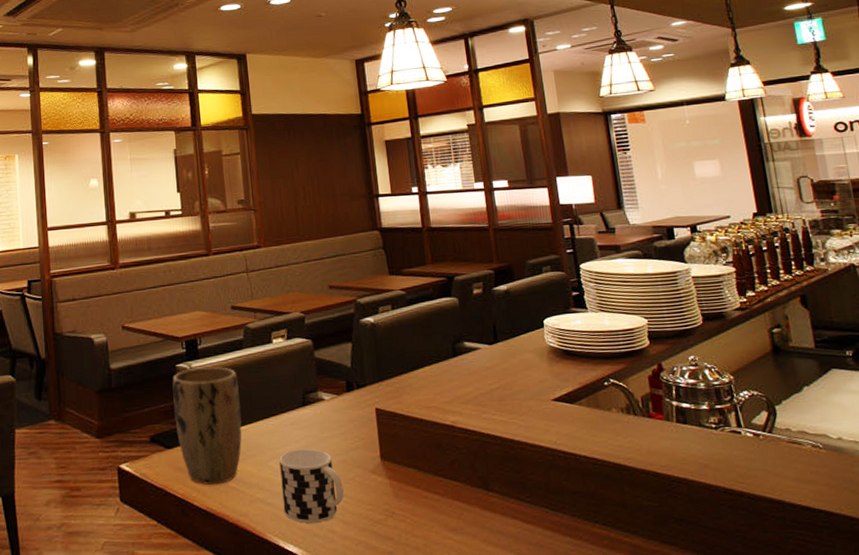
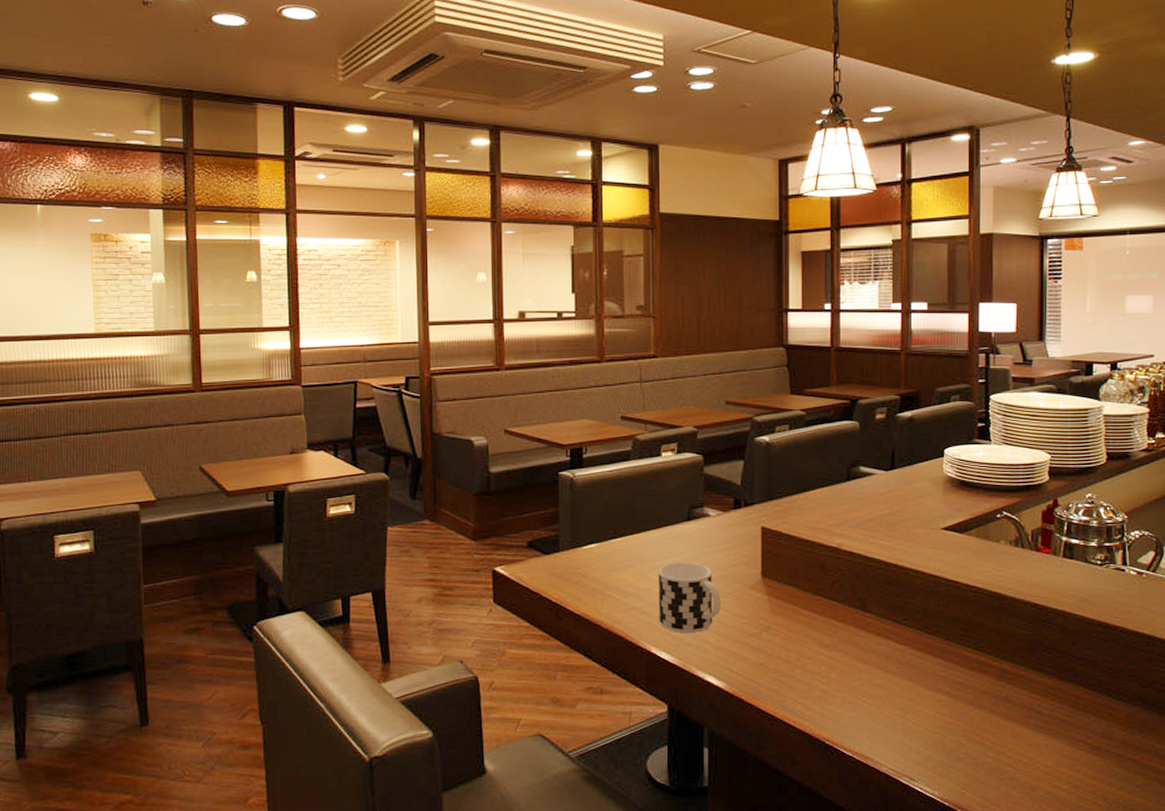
plant pot: present [172,367,242,485] -> none [554,476,623,591]

